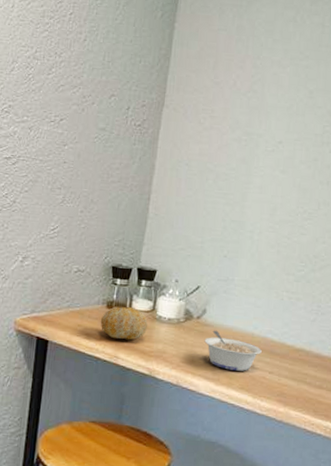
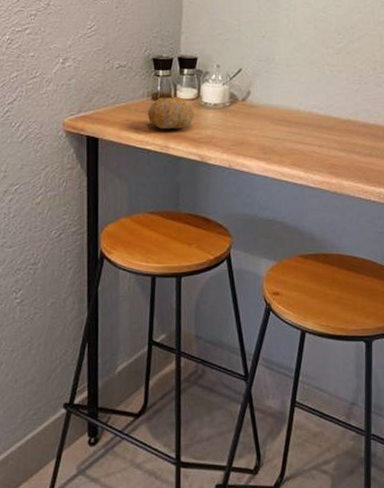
legume: present [204,330,262,371] -> none [252,110,309,148]

